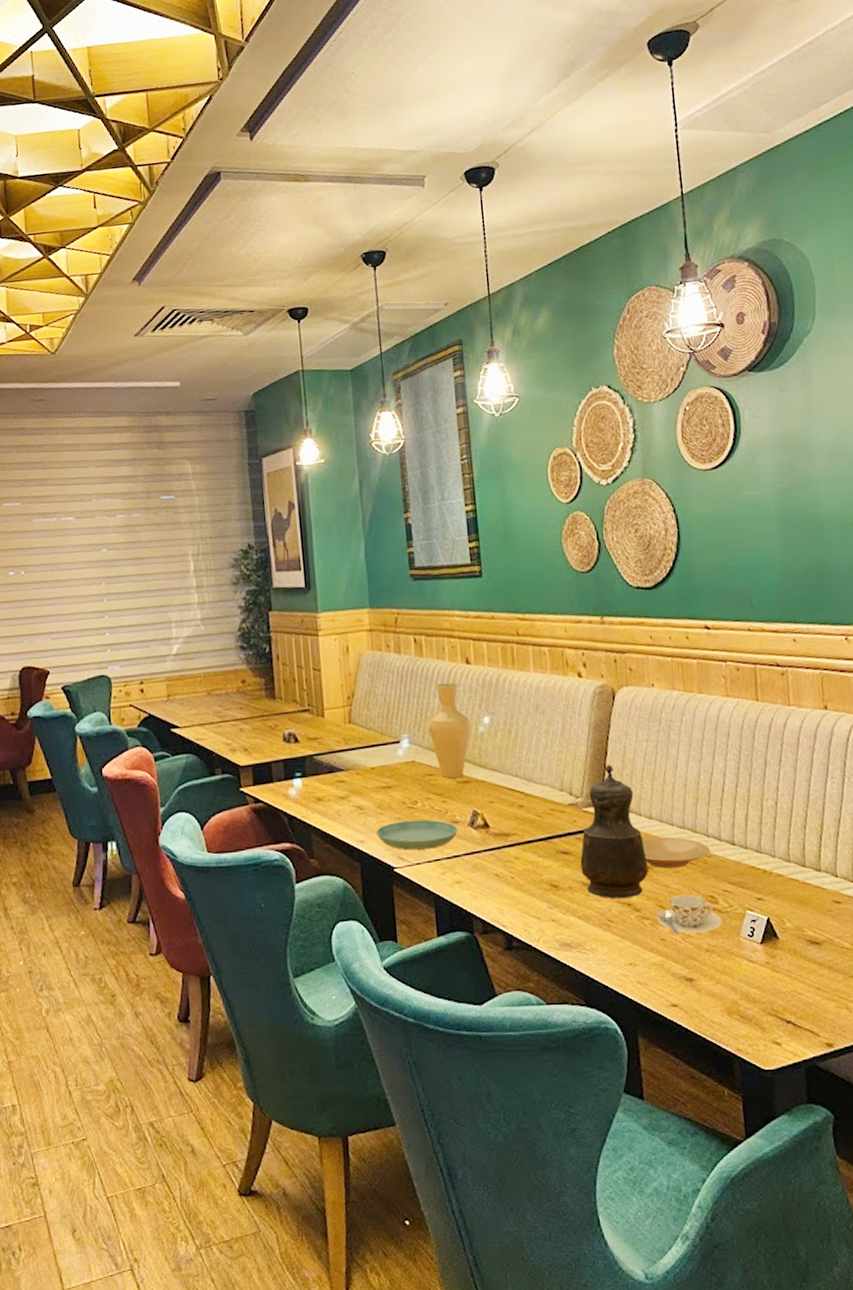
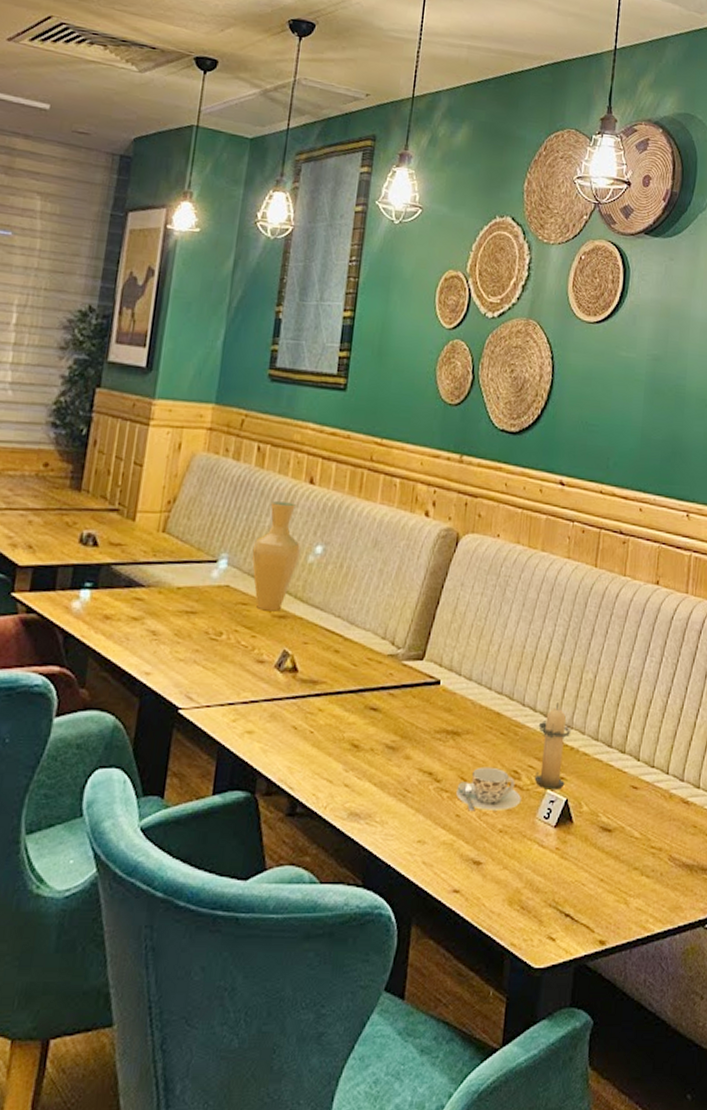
saucer: present [376,819,458,850] -> none [166,654,262,690]
coffeepot: present [580,764,649,899] -> none [387,615,459,767]
saucer: present [641,836,711,869] -> none [456,700,523,737]
candle: none [726,831,764,911] -> present [534,703,572,790]

